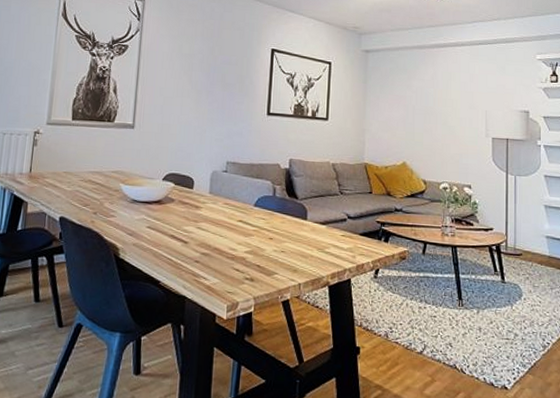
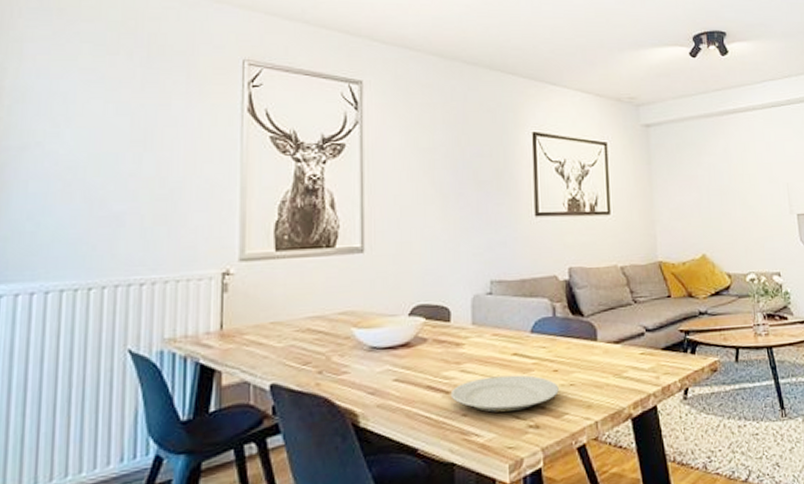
plate: none [188,235,272,265] -> present [450,375,559,412]

